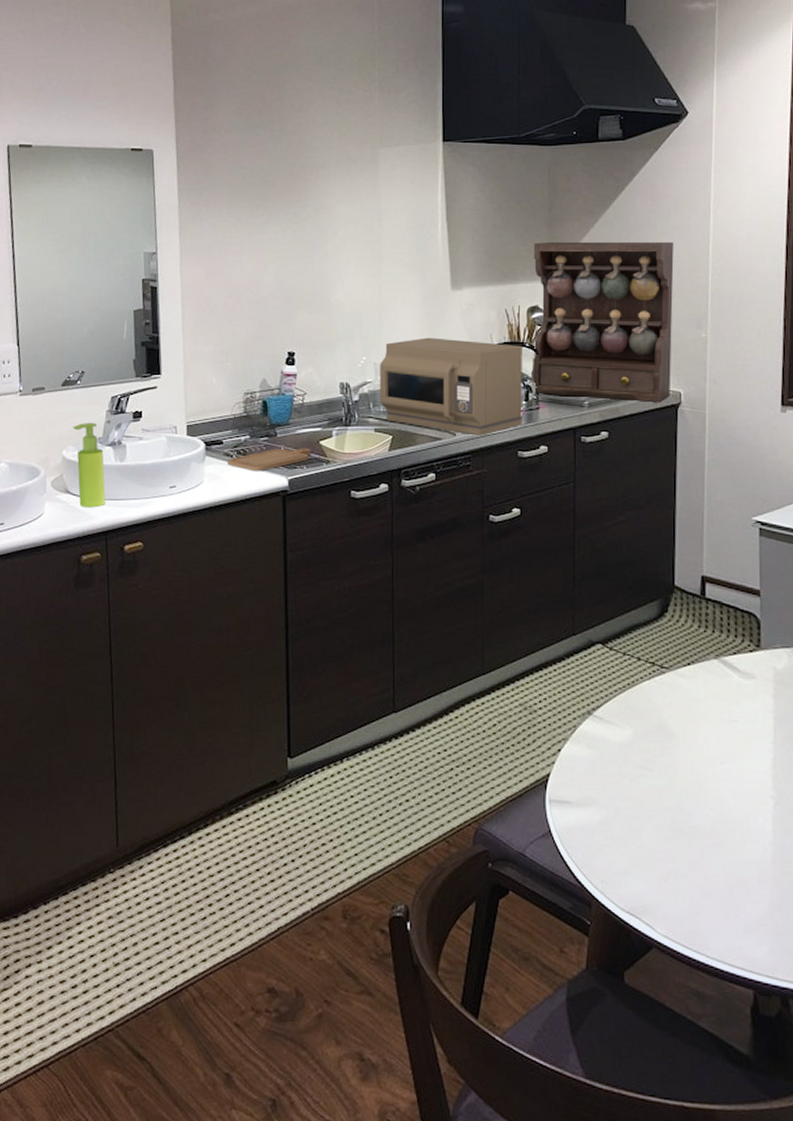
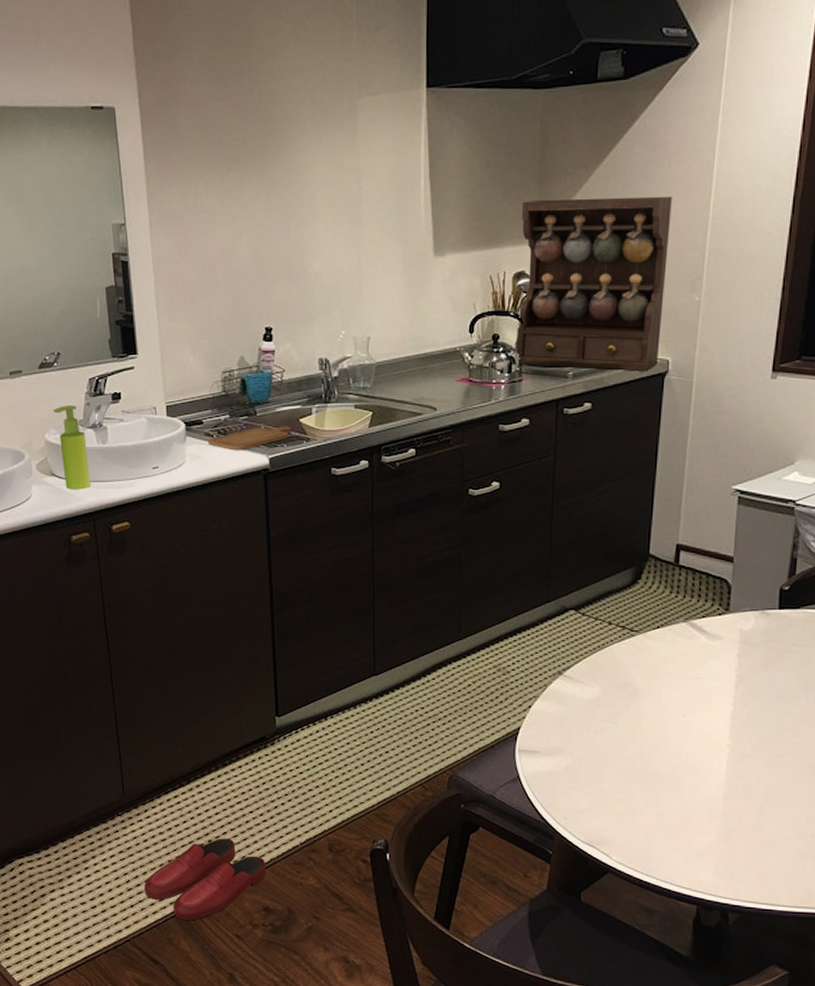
slippers: none [134,901,272,1005] -> present [144,838,266,921]
microwave: present [379,337,522,436] -> none [359,308,507,410]

